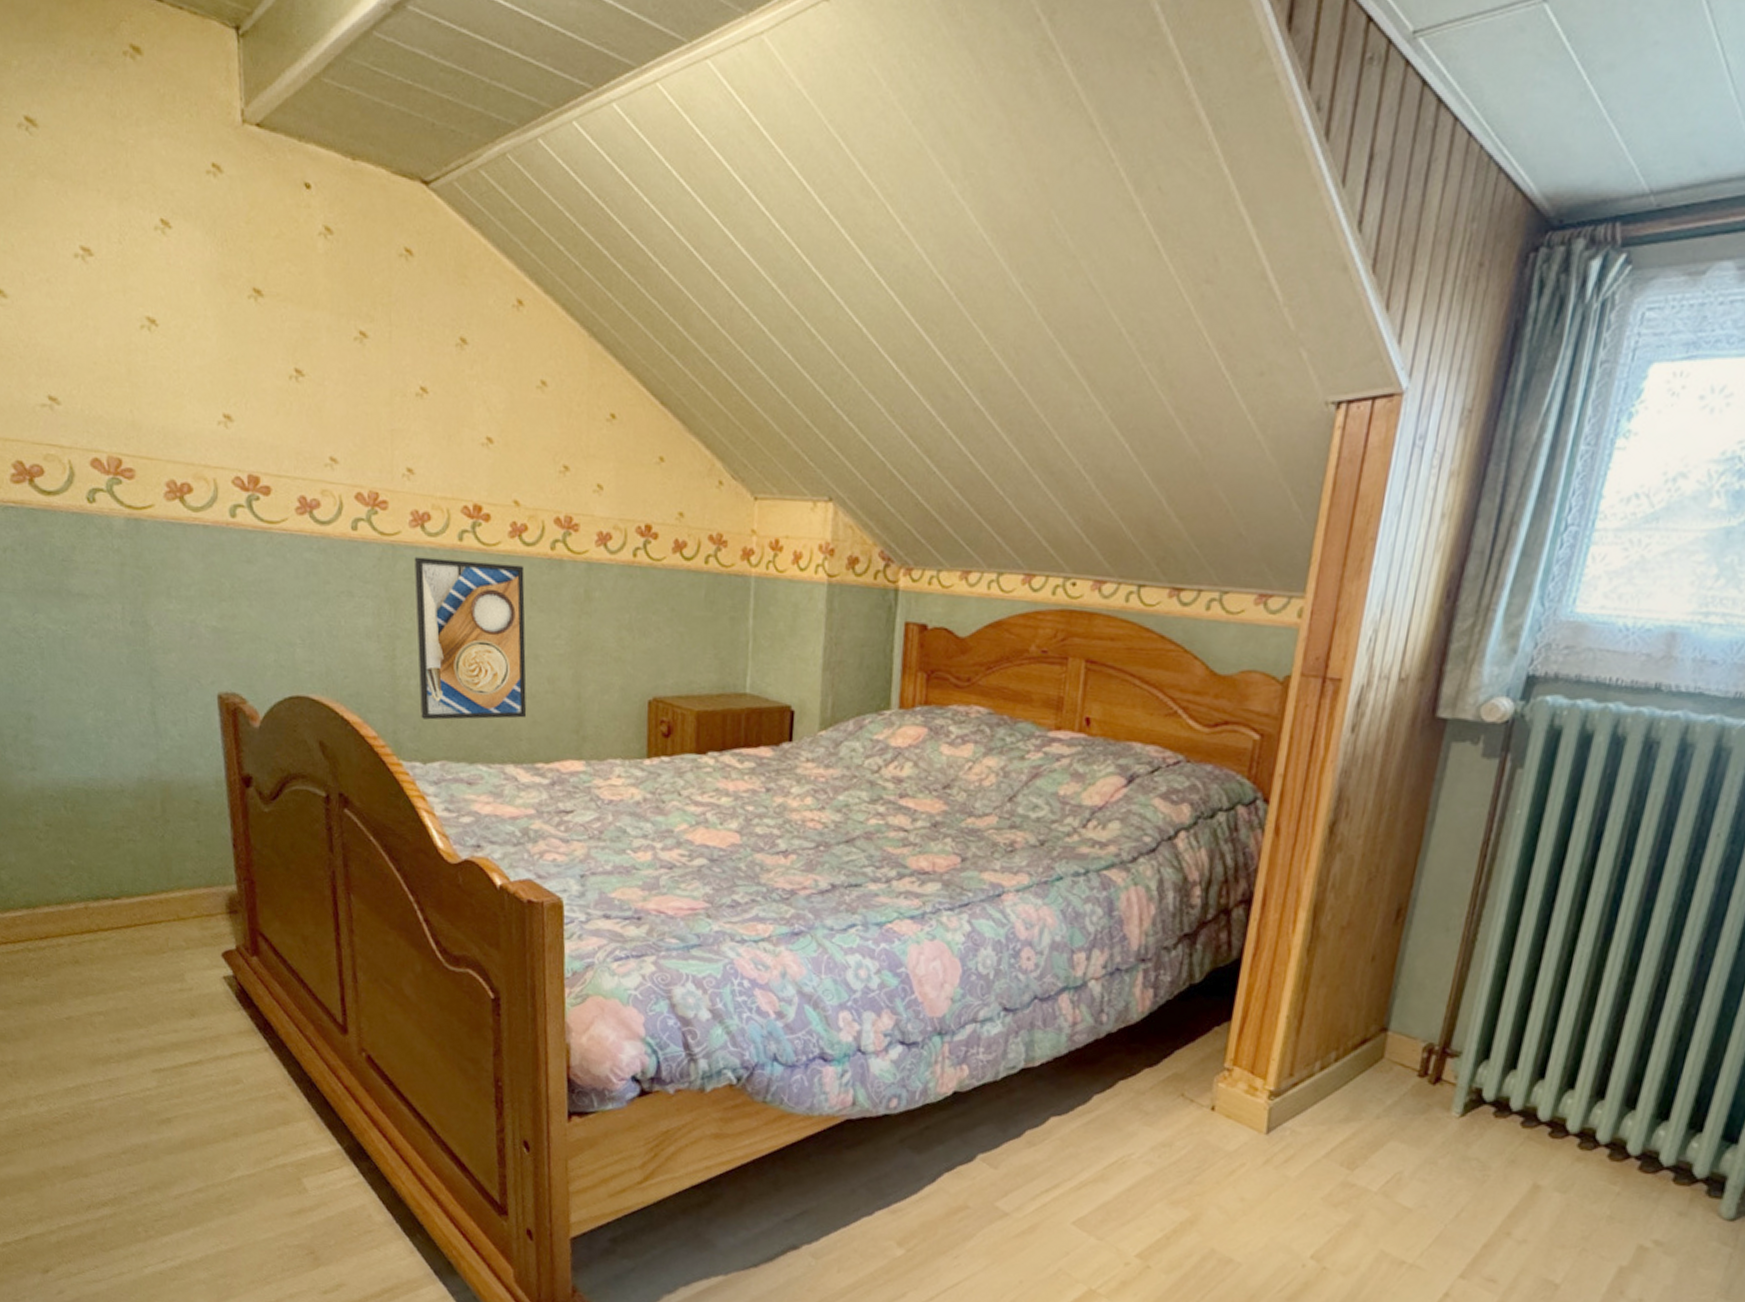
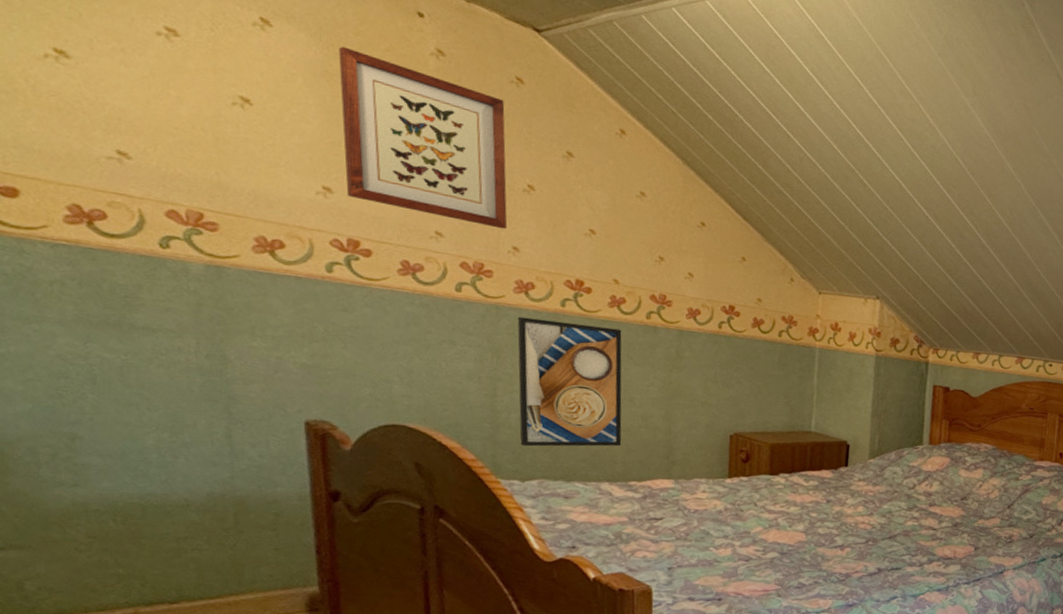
wall art: none [232,240,401,447] -> present [339,46,508,230]

